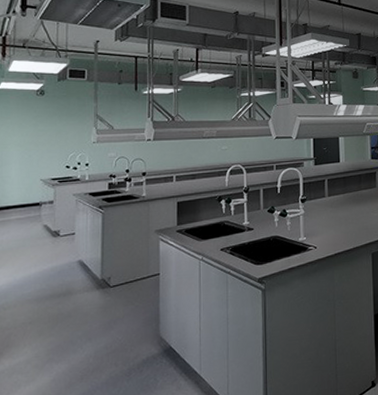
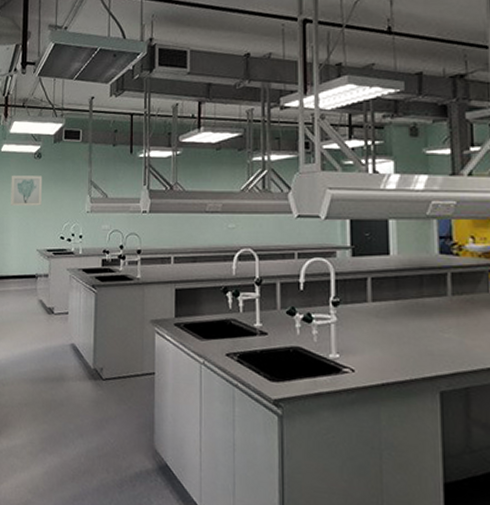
wall art: none [10,111,46,140] -> present [11,176,43,206]

